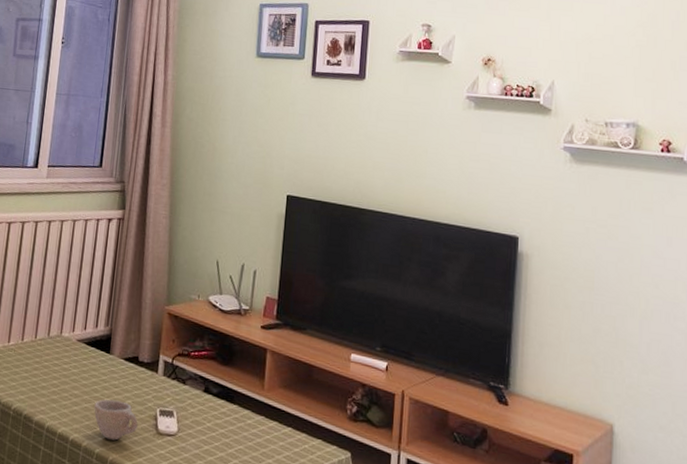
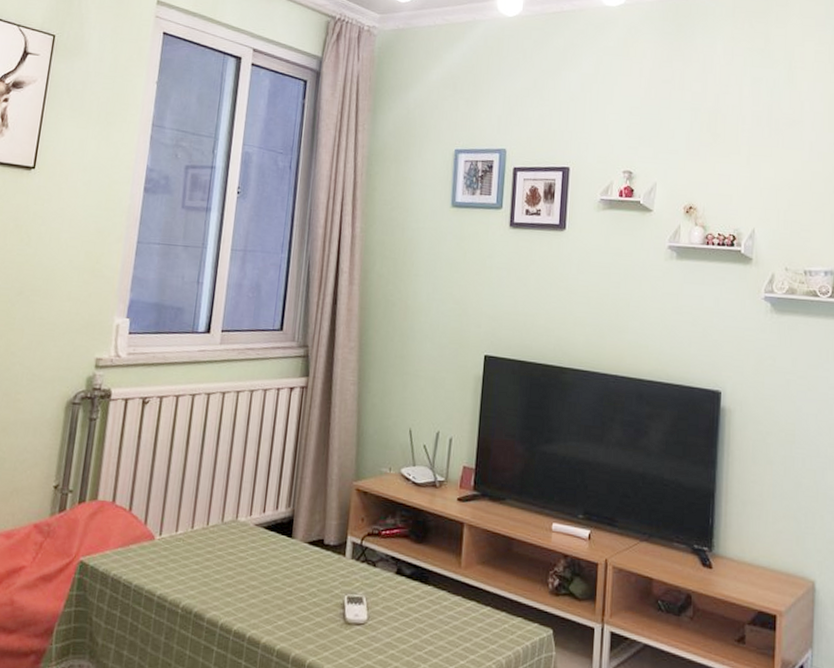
cup: present [94,399,138,441] -> none [274,588,324,634]

